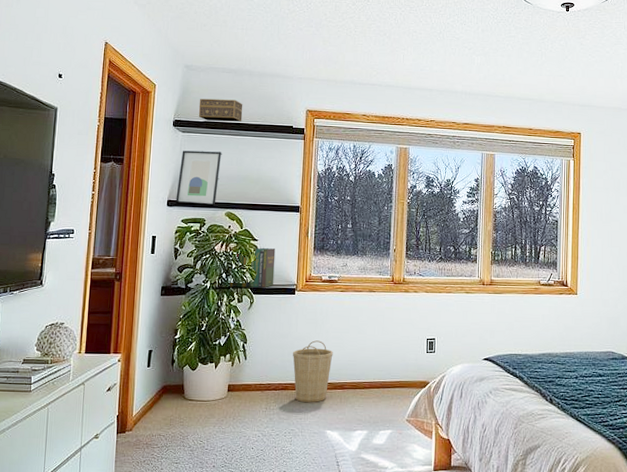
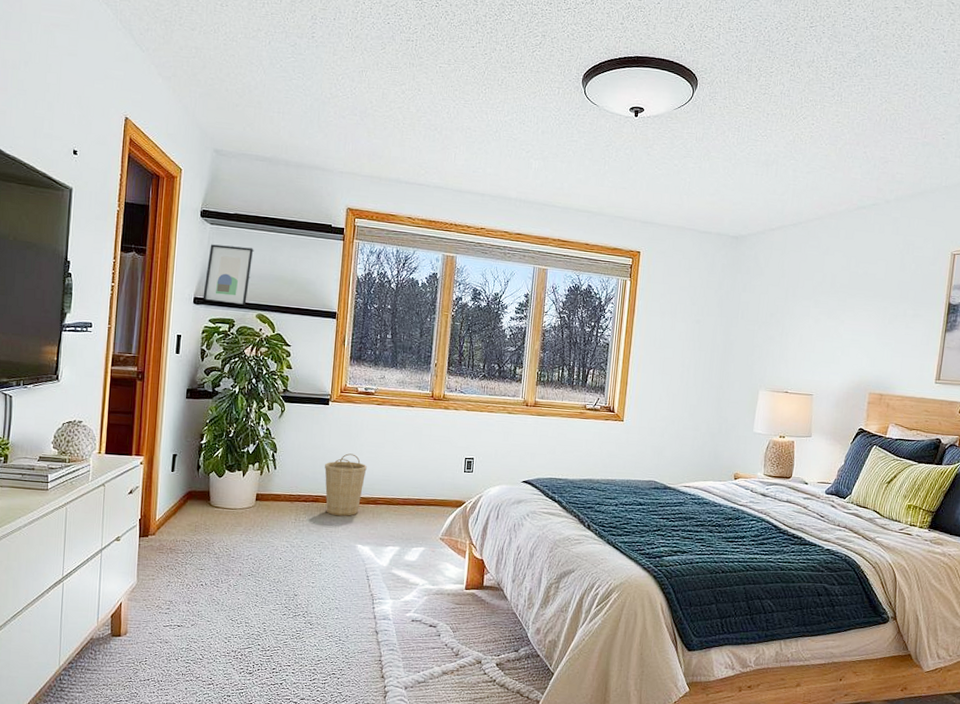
decorative box: present [198,98,243,122] -> none [228,188,278,217]
books: present [226,247,276,288] -> none [256,353,310,397]

